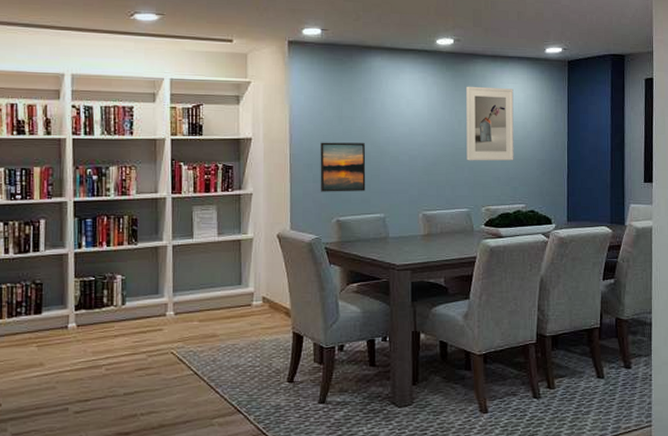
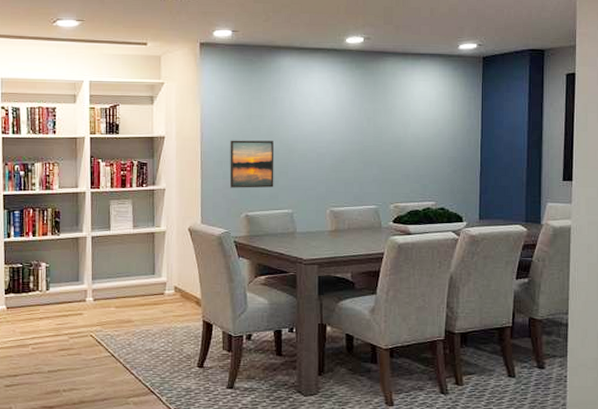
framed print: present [466,86,514,161] -> none [375,84,425,159]

